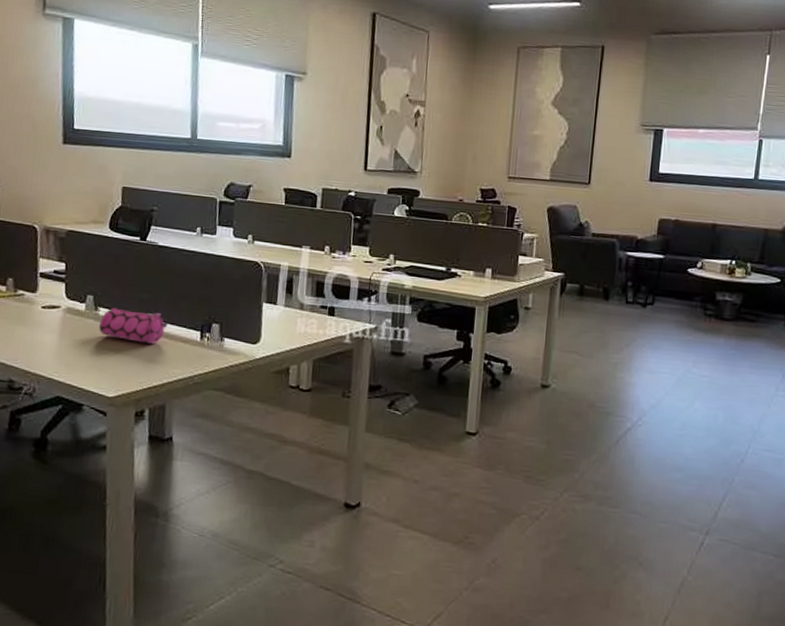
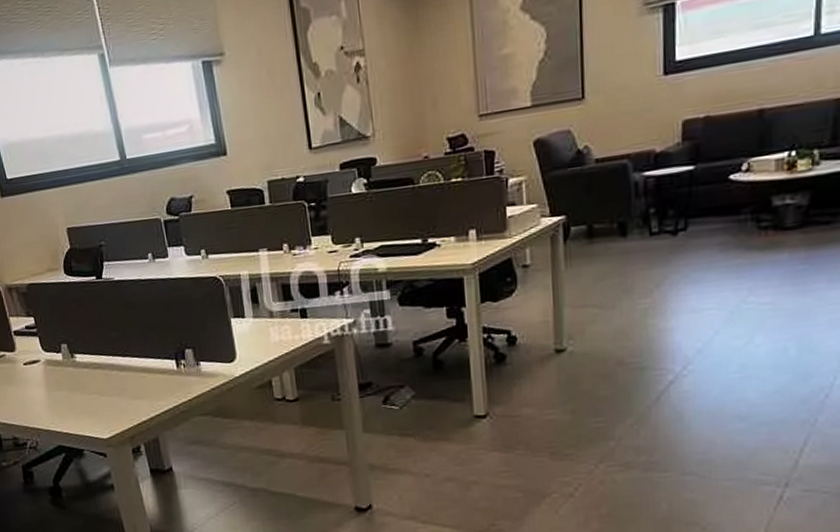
pencil case: present [99,308,168,344] -> none [79,349,143,382]

